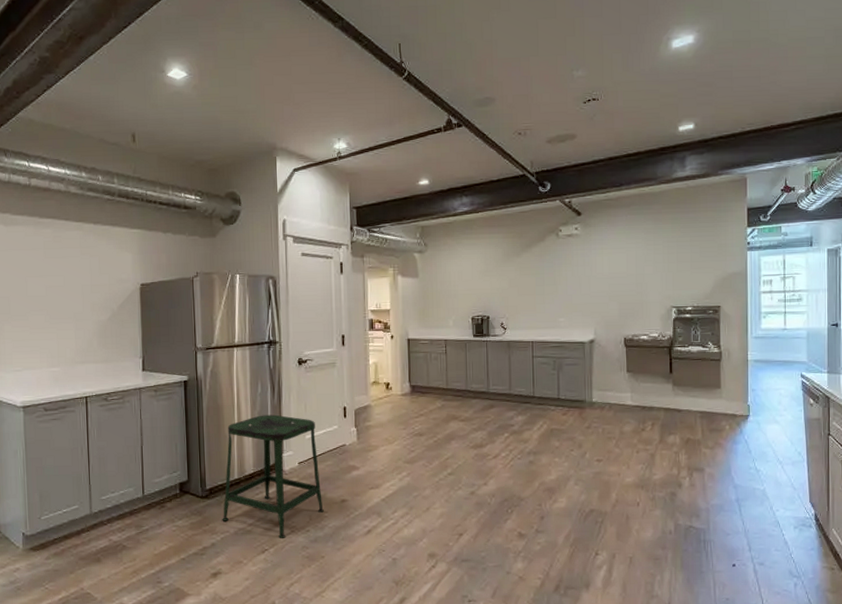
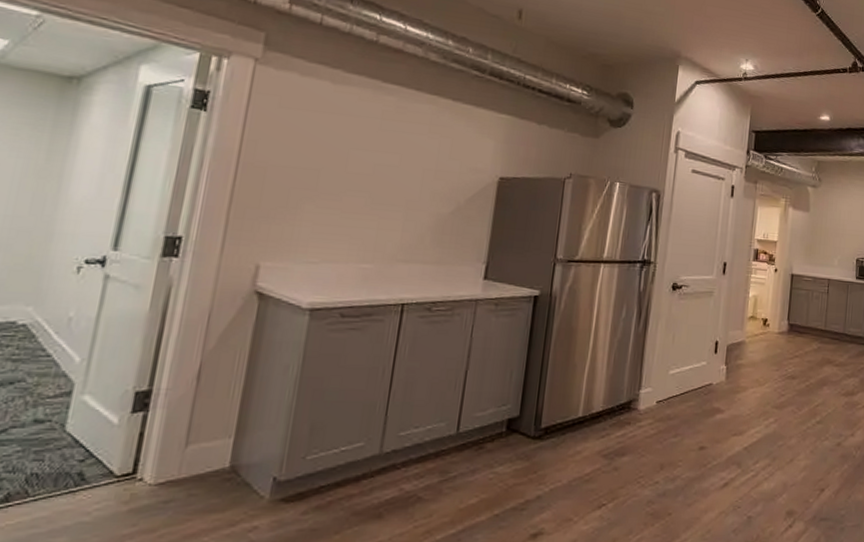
stool: present [222,414,324,538] -> none [555,343,682,491]

